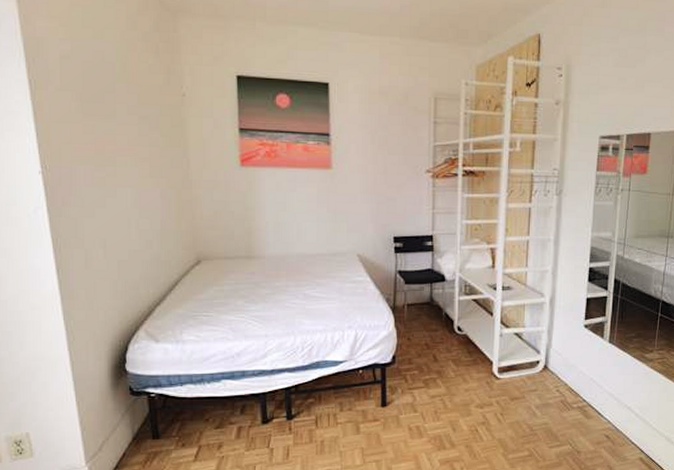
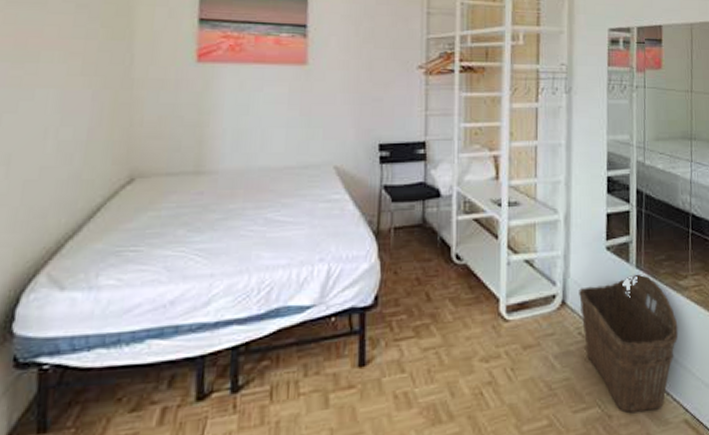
wicker basket: none [559,348,641,451] -> present [579,275,678,413]

